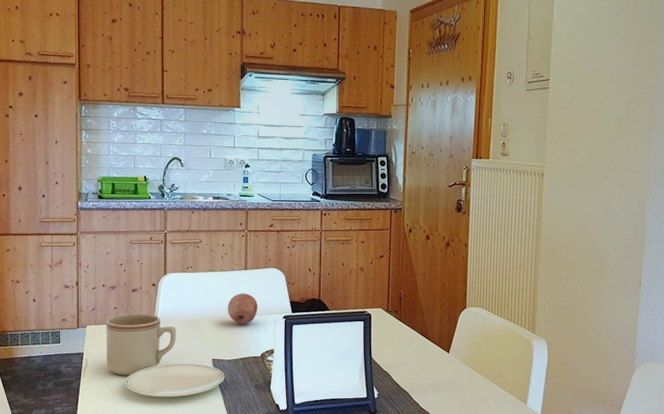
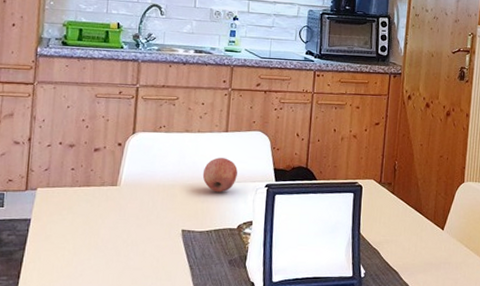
mug: present [106,313,176,375] -> none [57,176,142,246]
plate: present [125,363,225,398] -> none [77,233,195,272]

